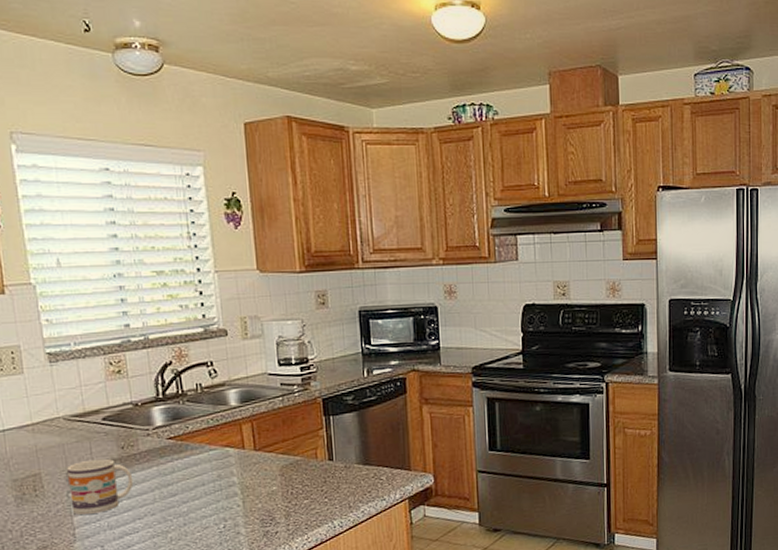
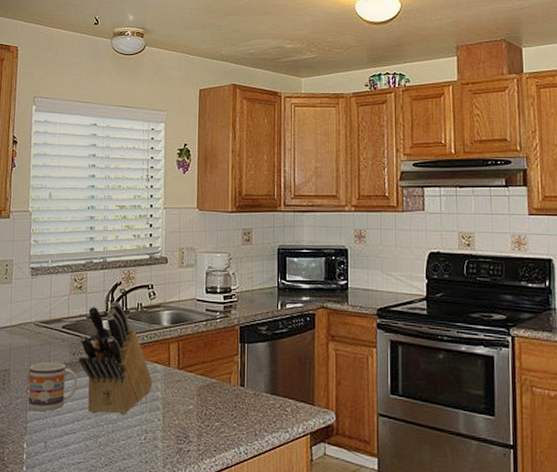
knife block: none [127,384,226,510] -> present [78,301,153,414]

